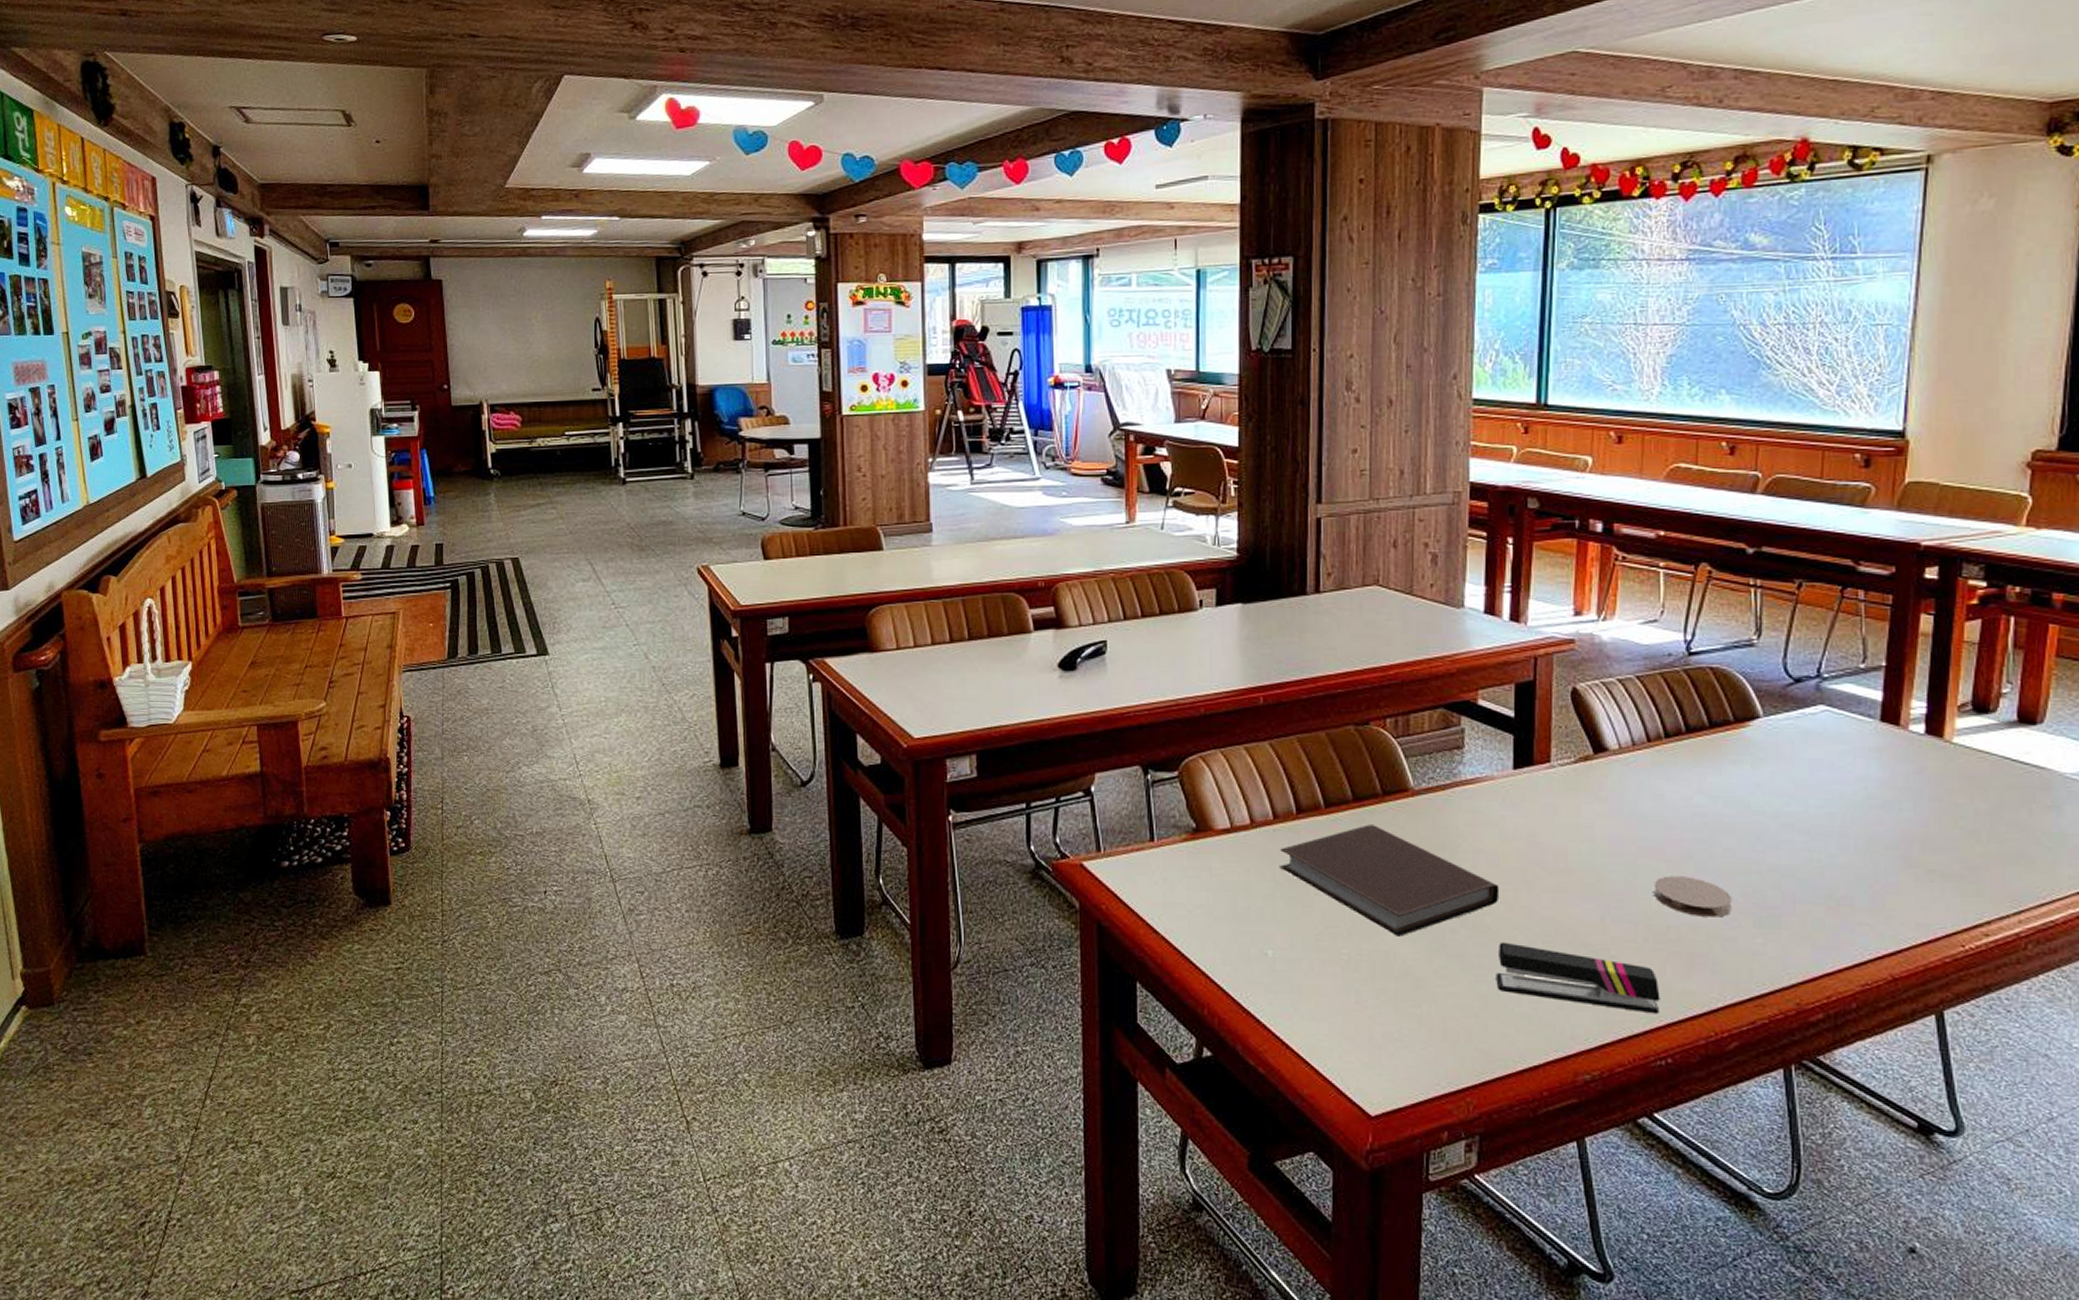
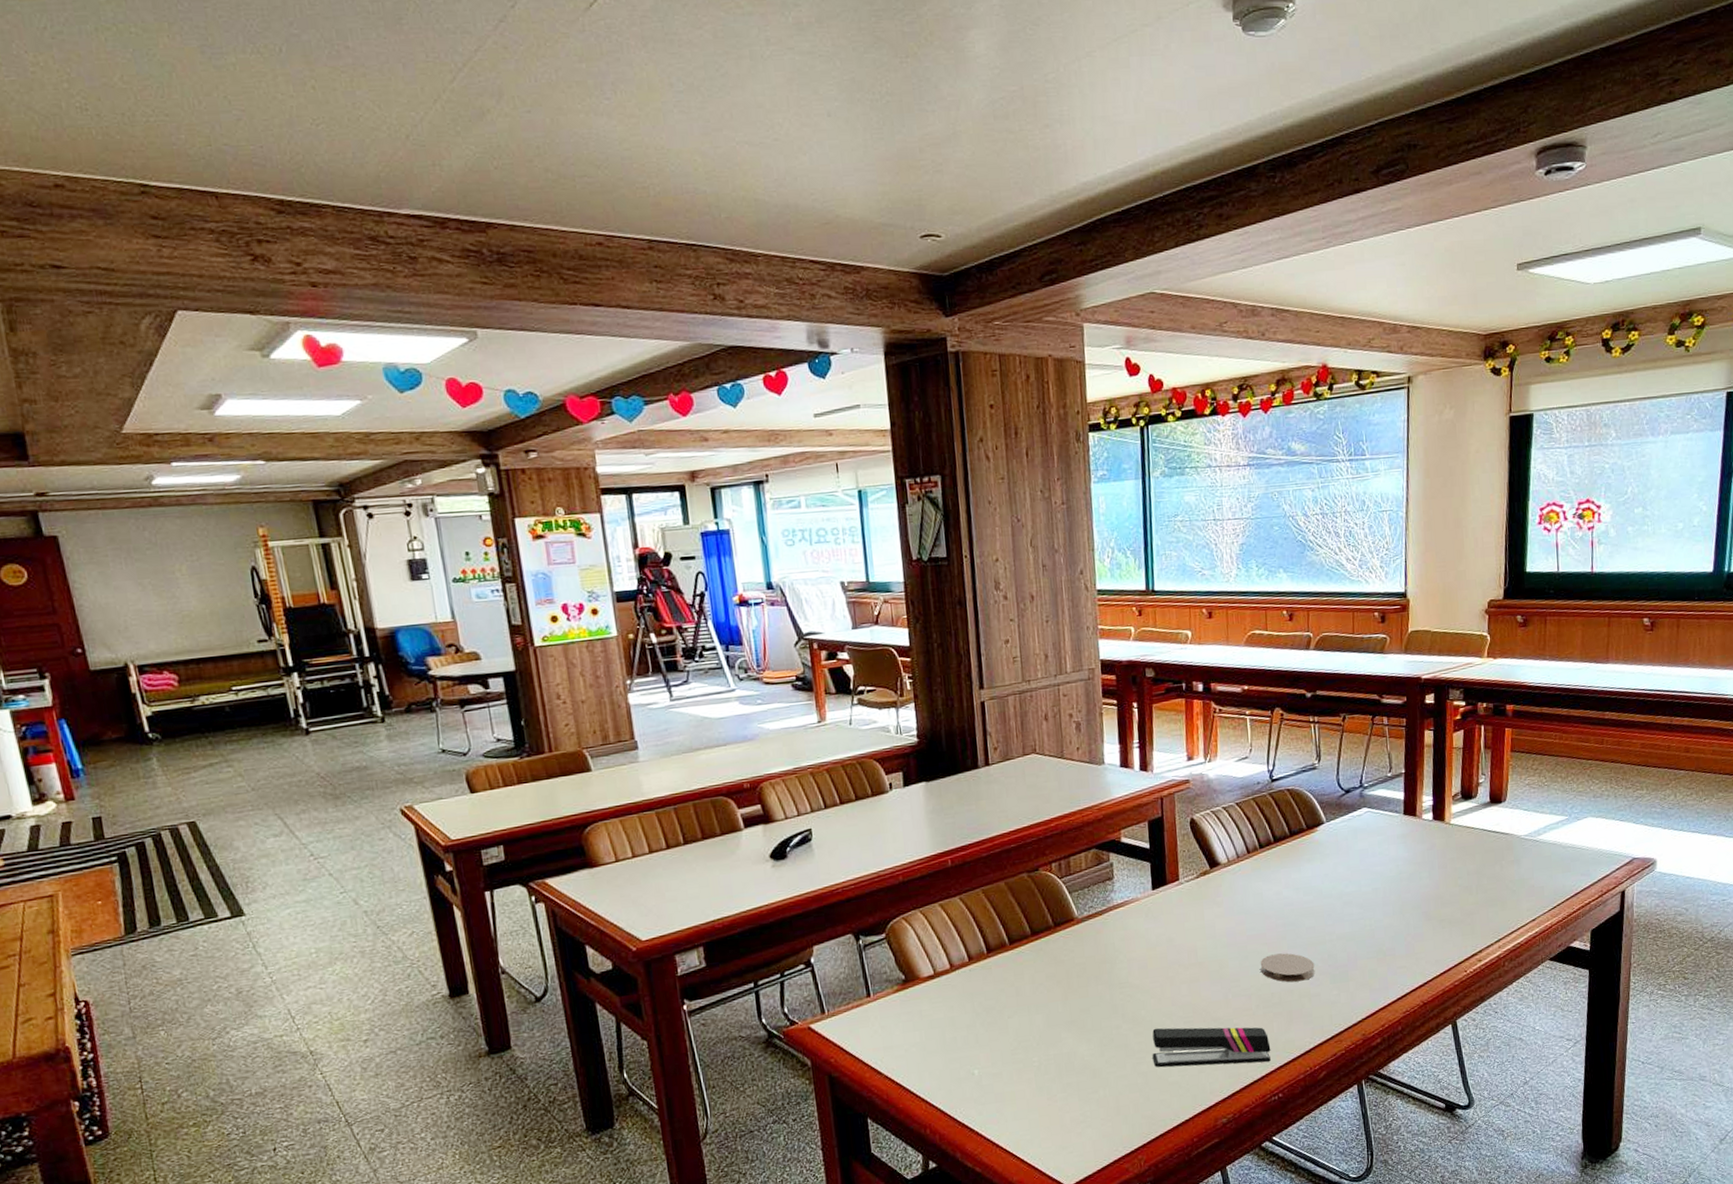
notebook: present [1280,824,1500,937] -> none [976,952,1150,1039]

